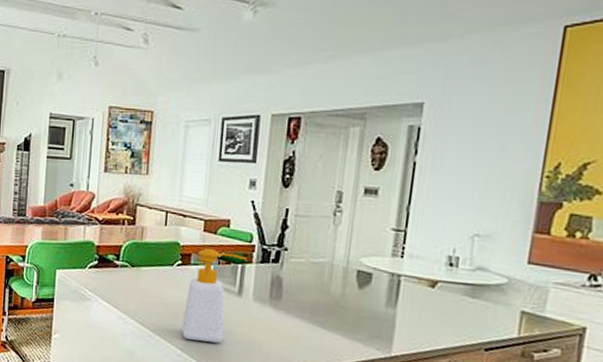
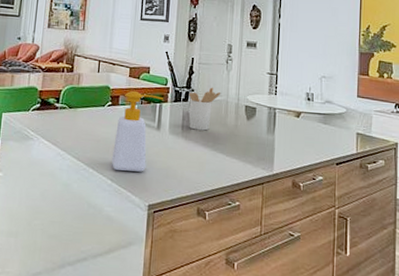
utensil holder: none [279,246,325,300] -> present [189,87,221,131]

